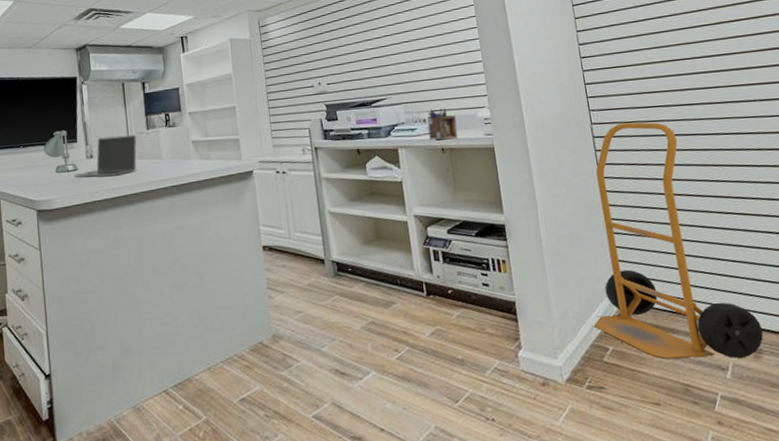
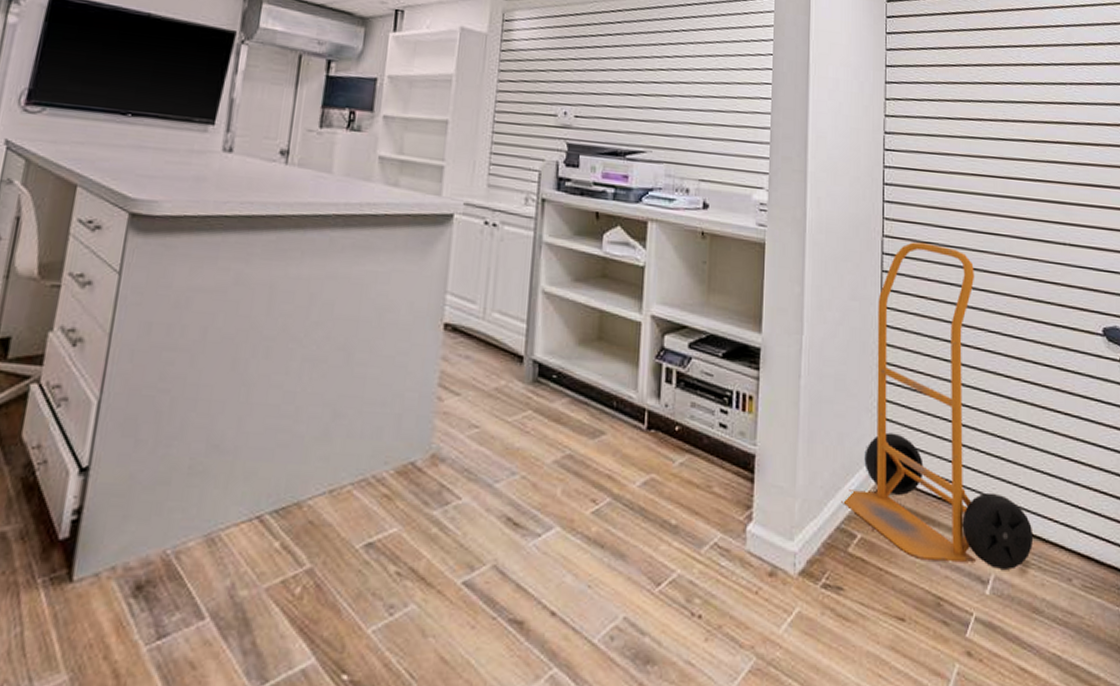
desk lamp: present [43,130,78,173] -> none [161,102,207,166]
laptop: present [74,134,137,178] -> none [199,125,303,185]
desk organizer: present [427,107,458,140] -> none [689,177,726,223]

